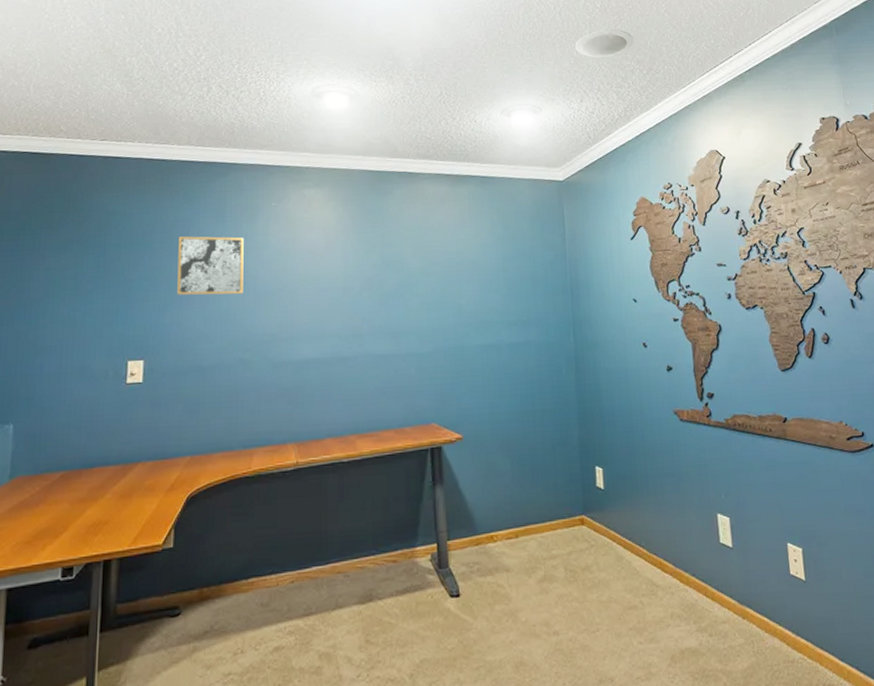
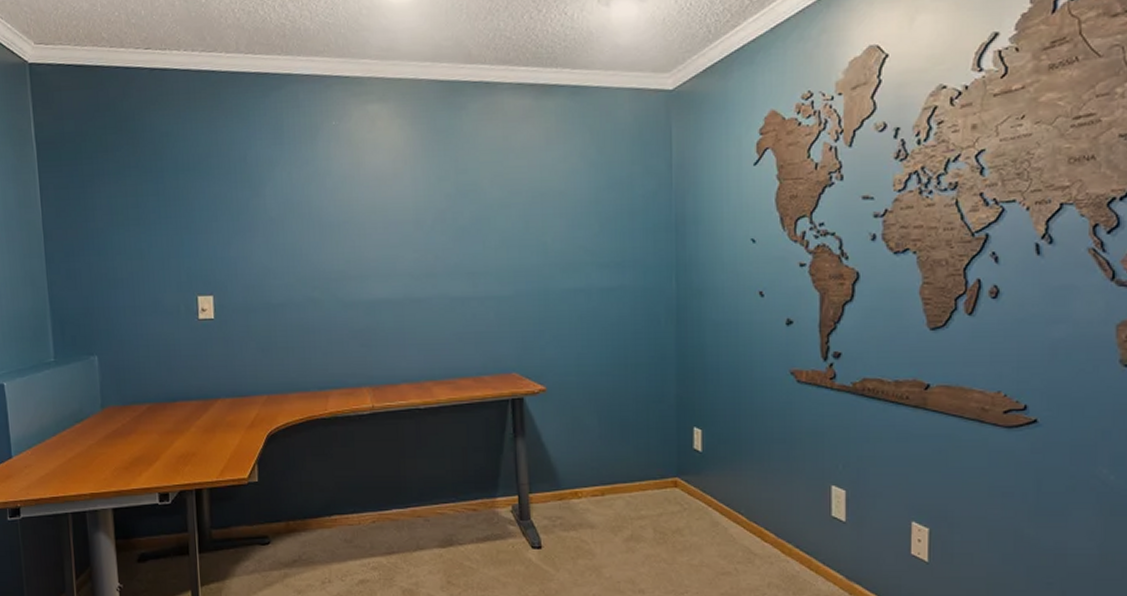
wall art: present [177,236,244,295] -> none [236,160,308,227]

